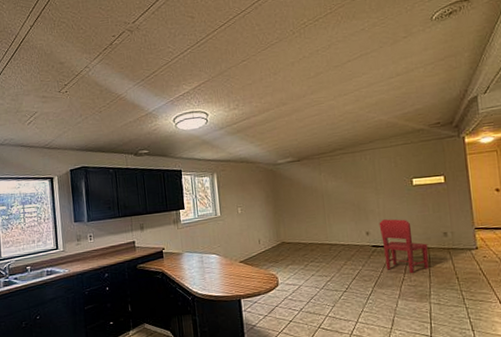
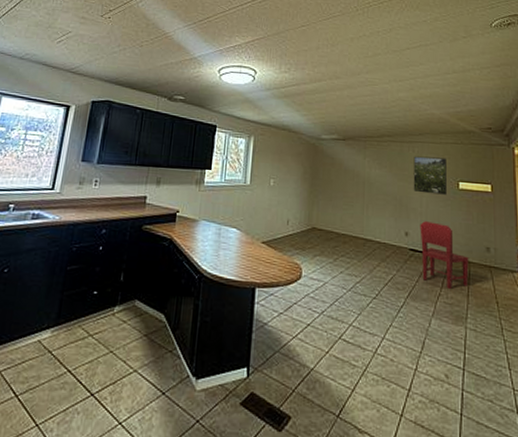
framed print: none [366,159,401,195] -> present [413,156,447,195]

